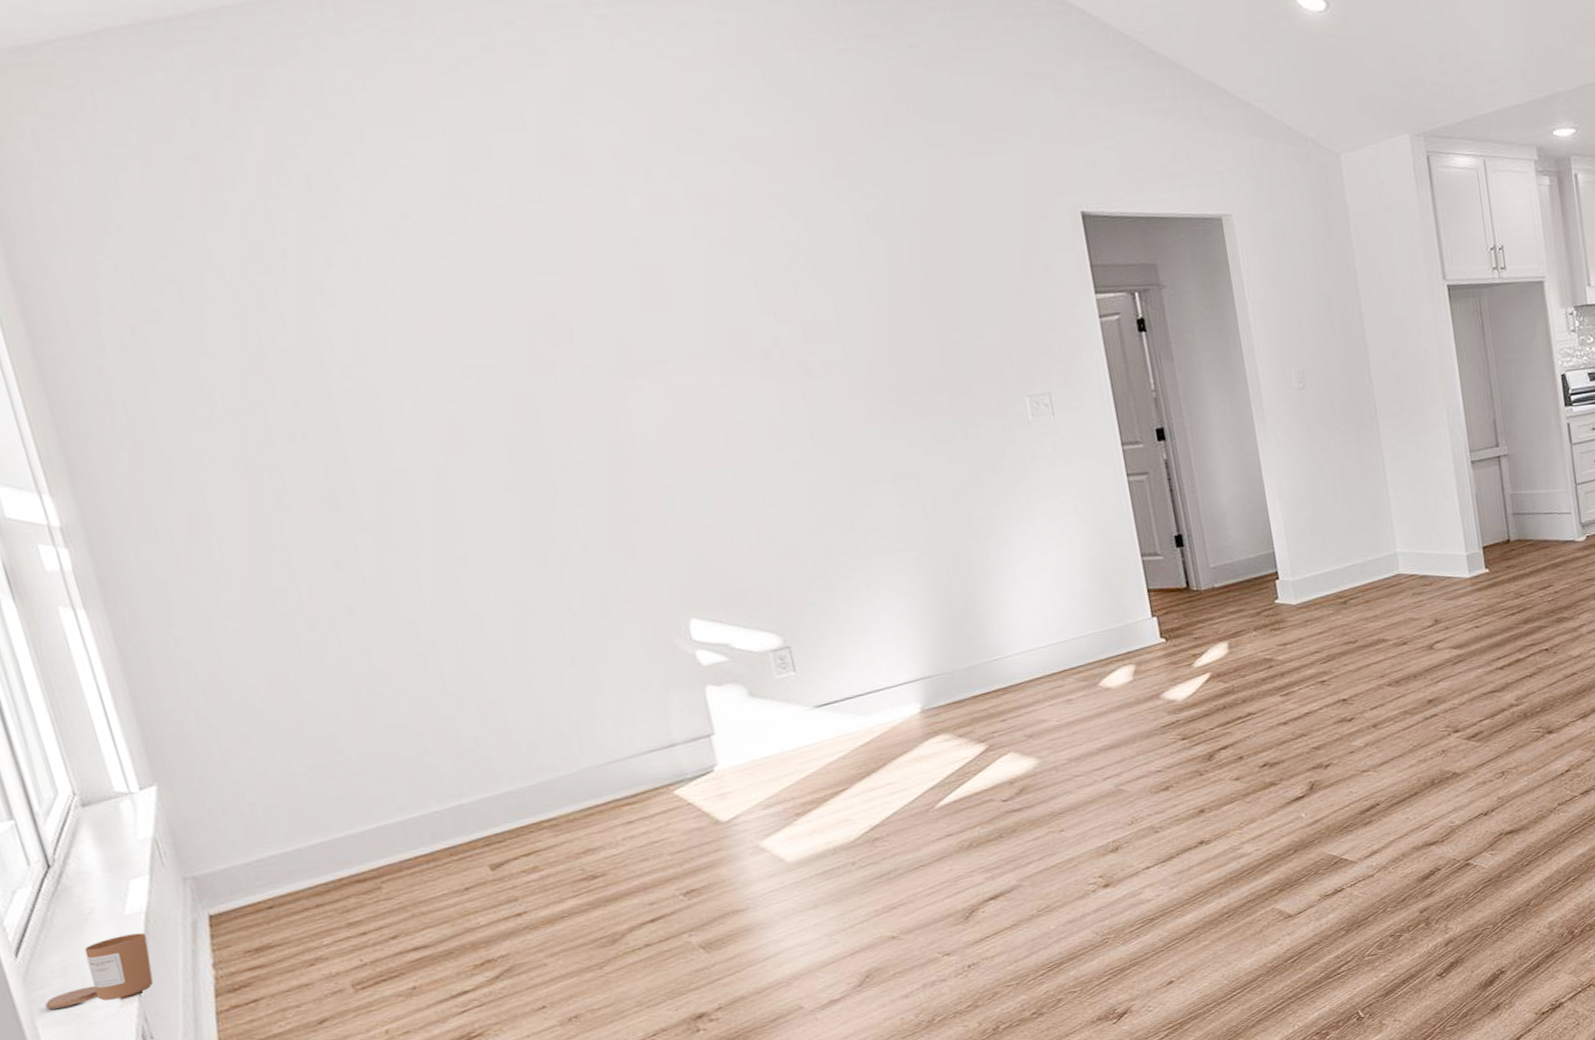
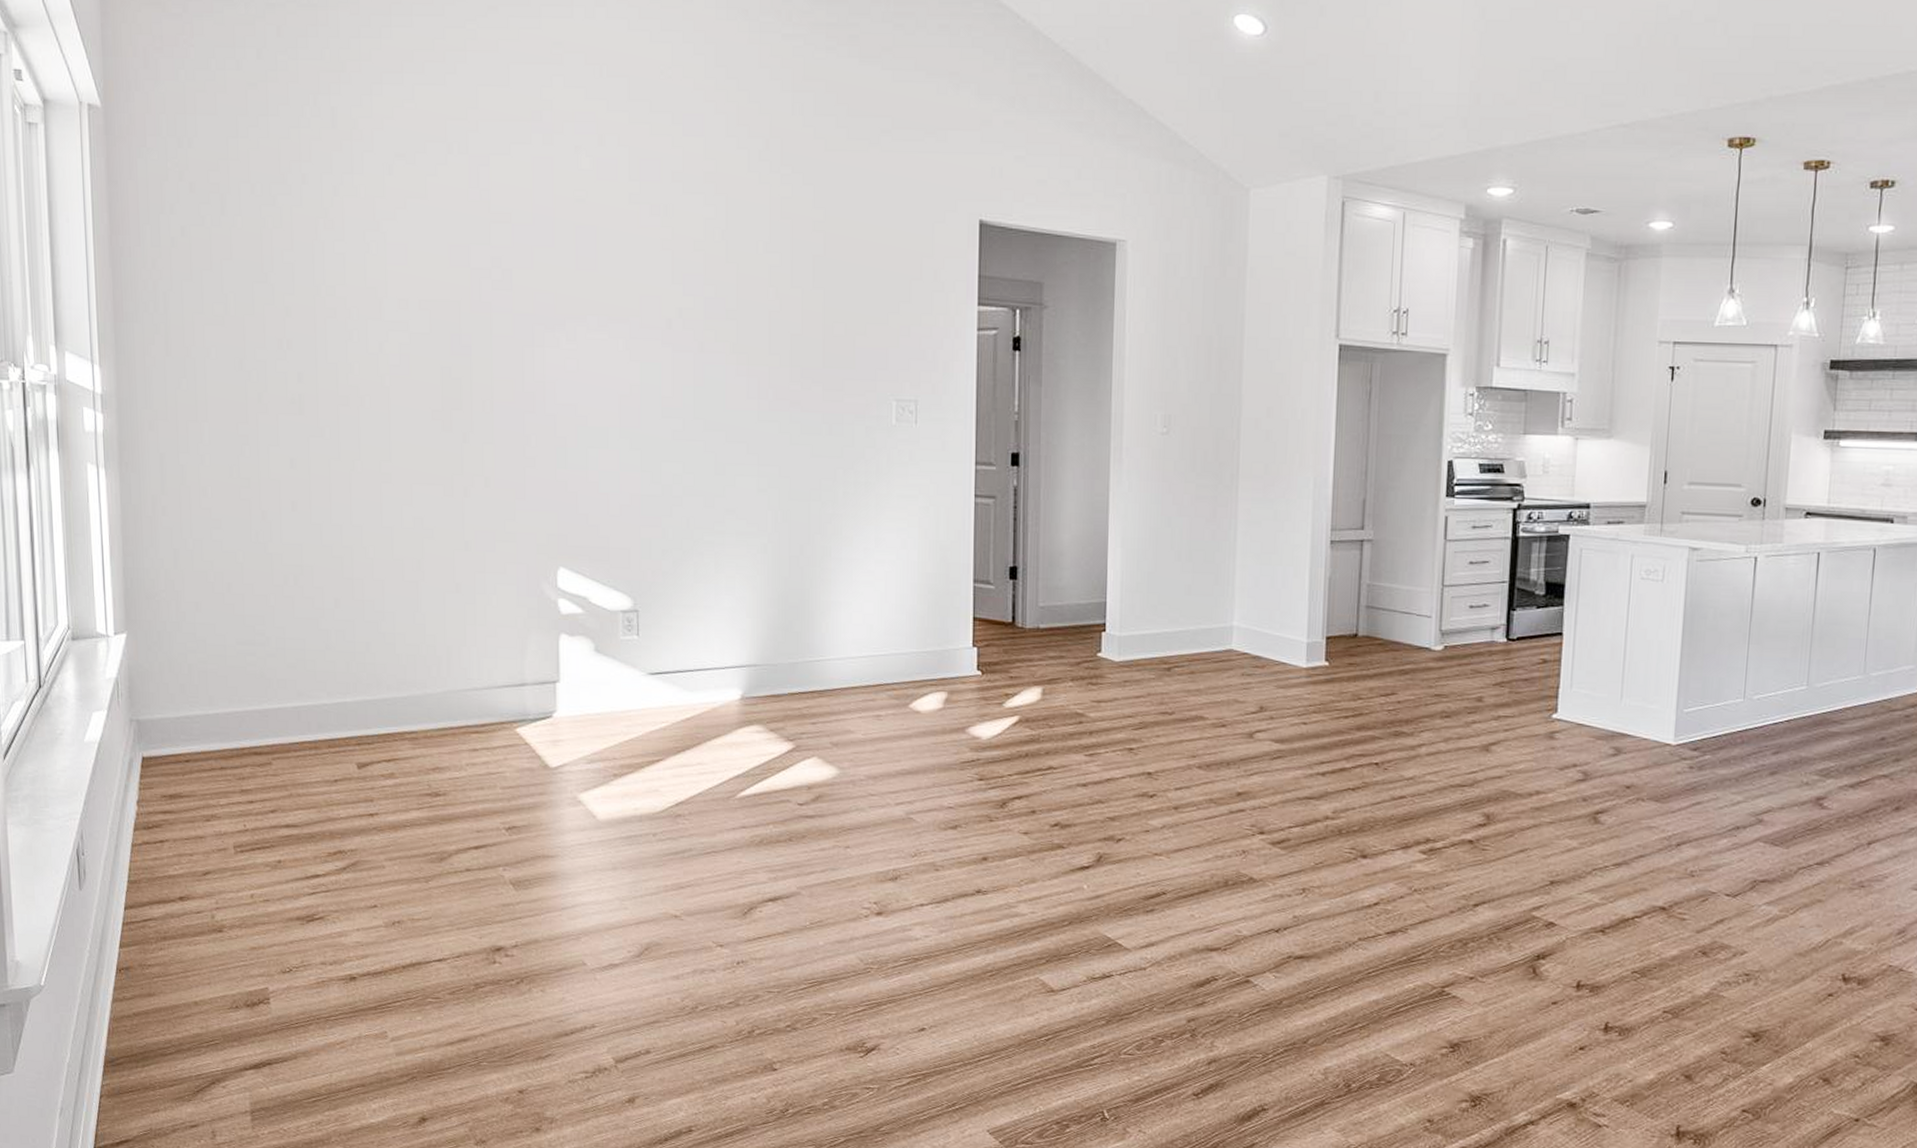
candle: present [45,932,154,1010] -> none [16,759,96,814]

